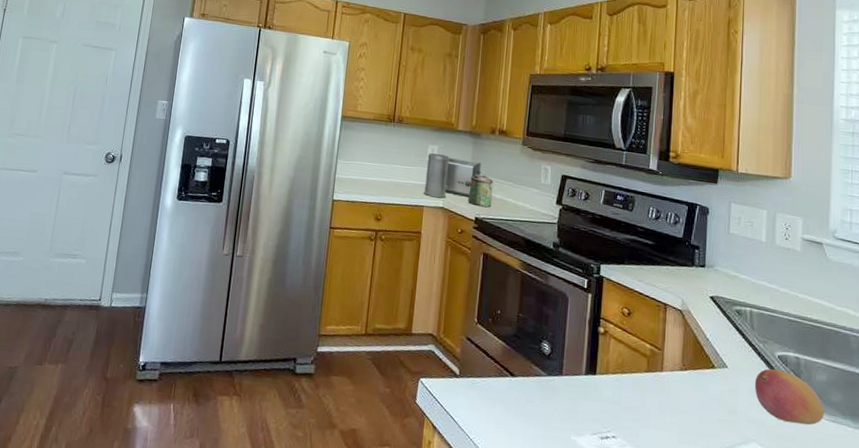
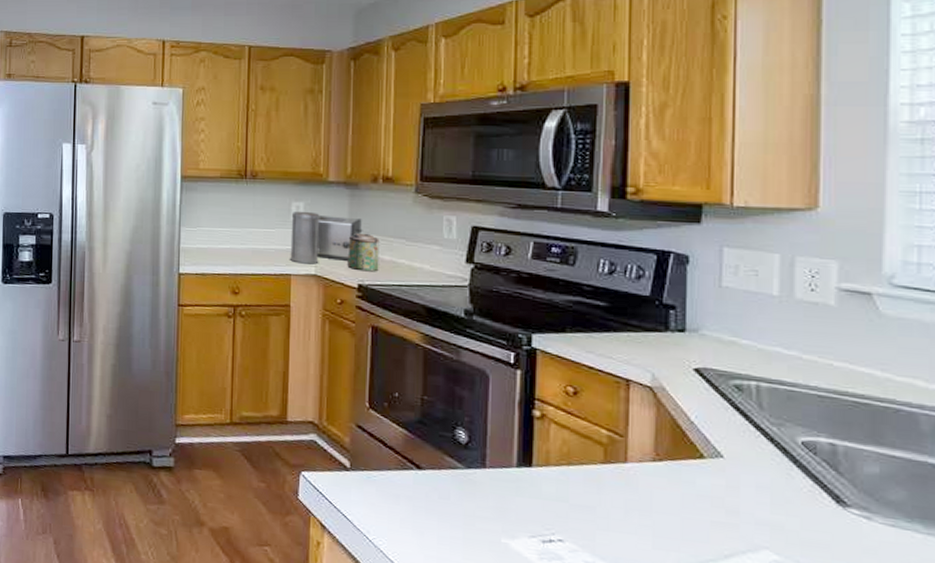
fruit: present [754,368,824,425] -> none [765,458,877,530]

